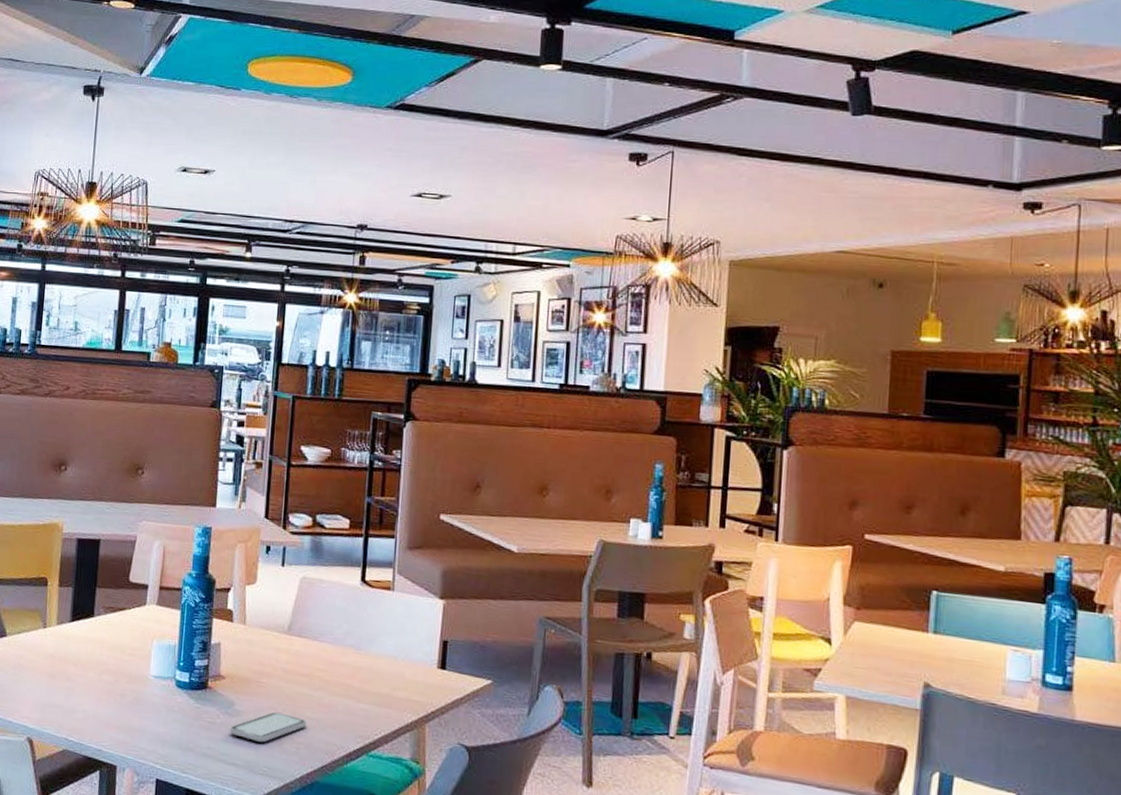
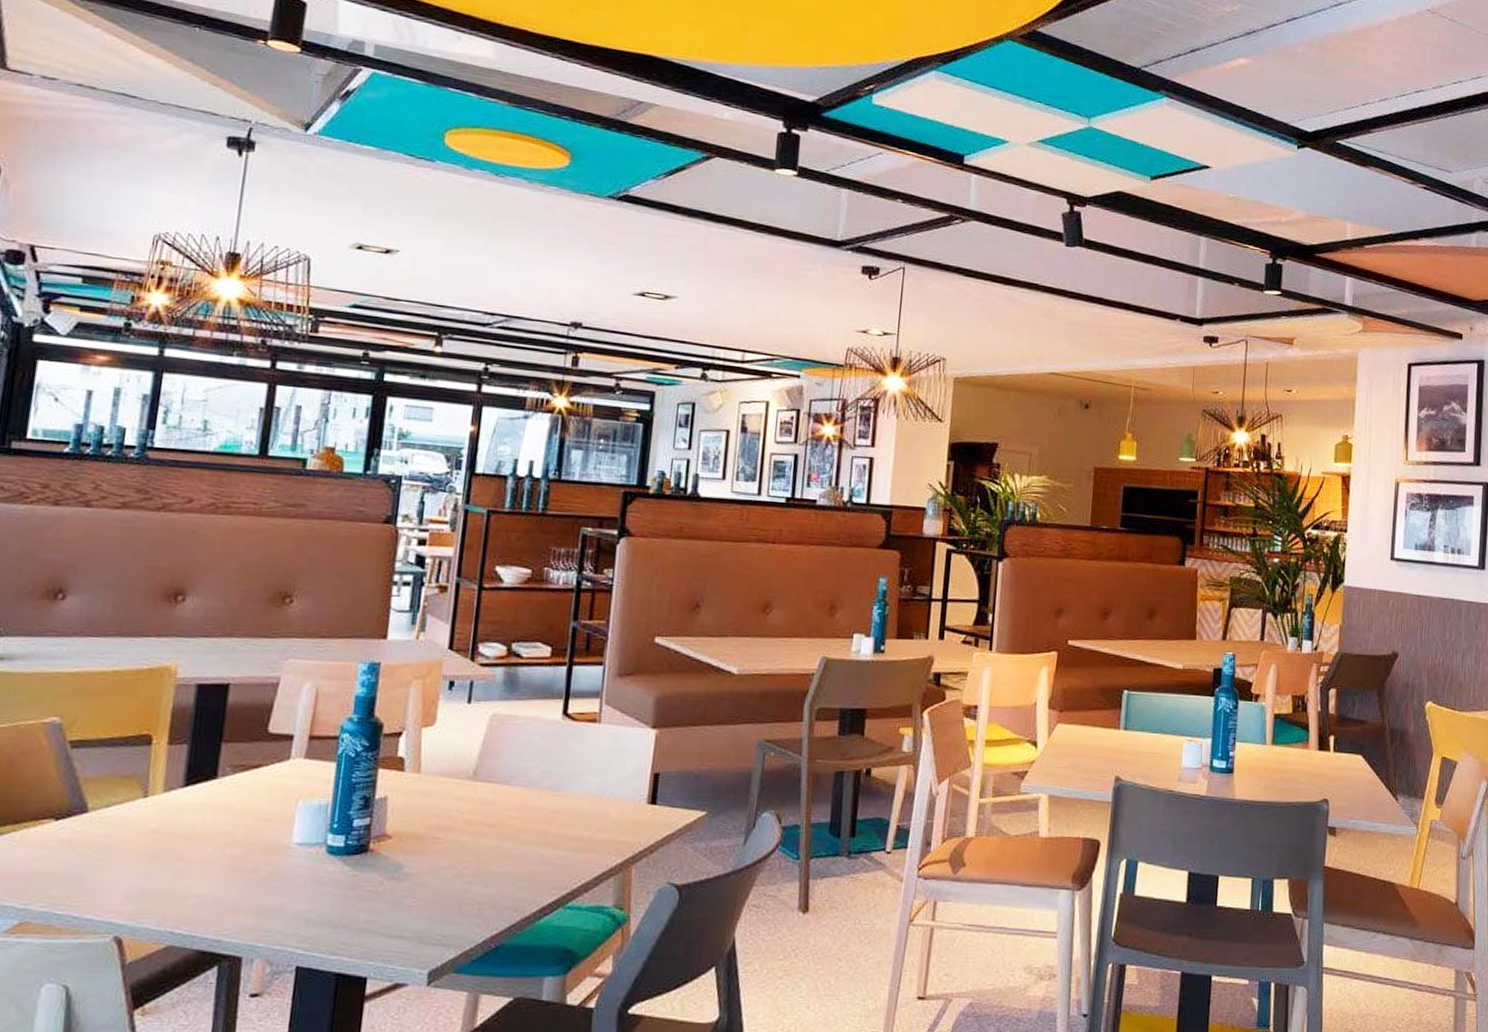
smartphone: present [229,711,307,743] -> none [394,870,493,907]

